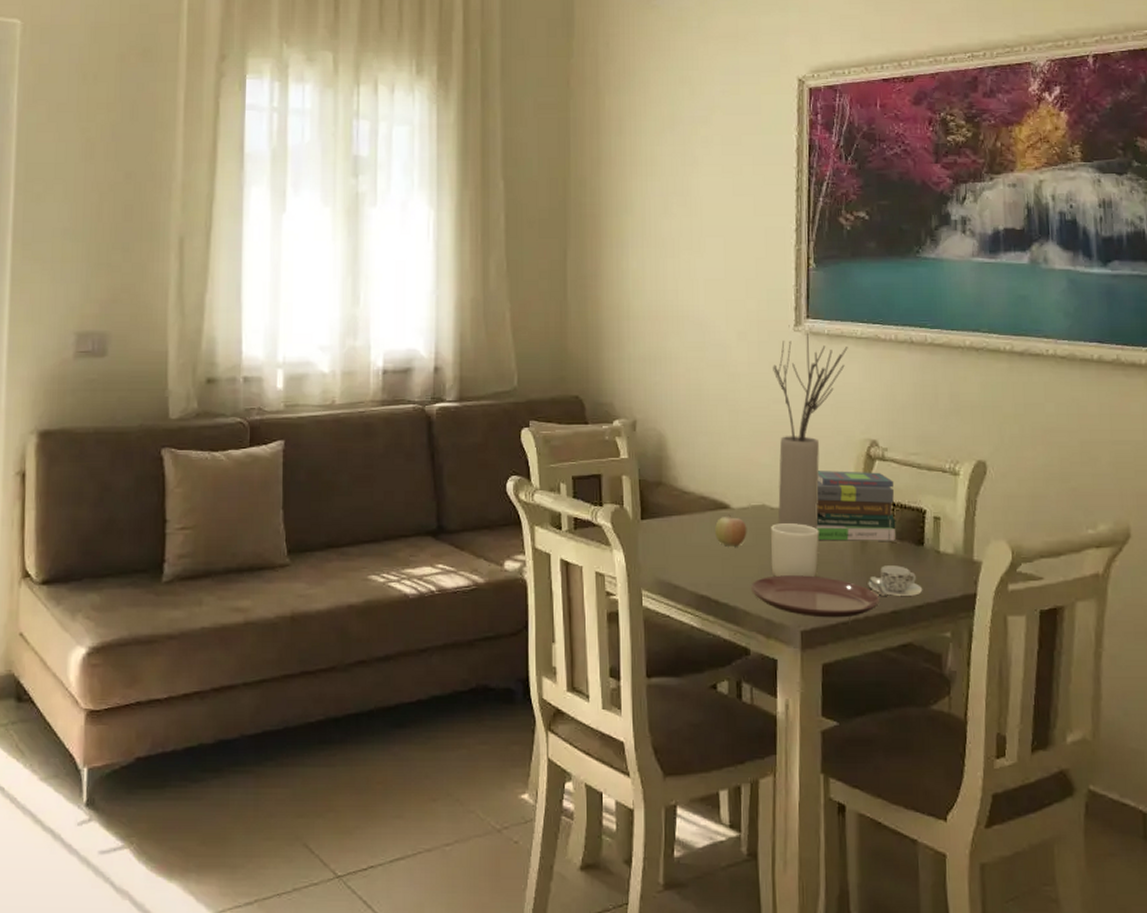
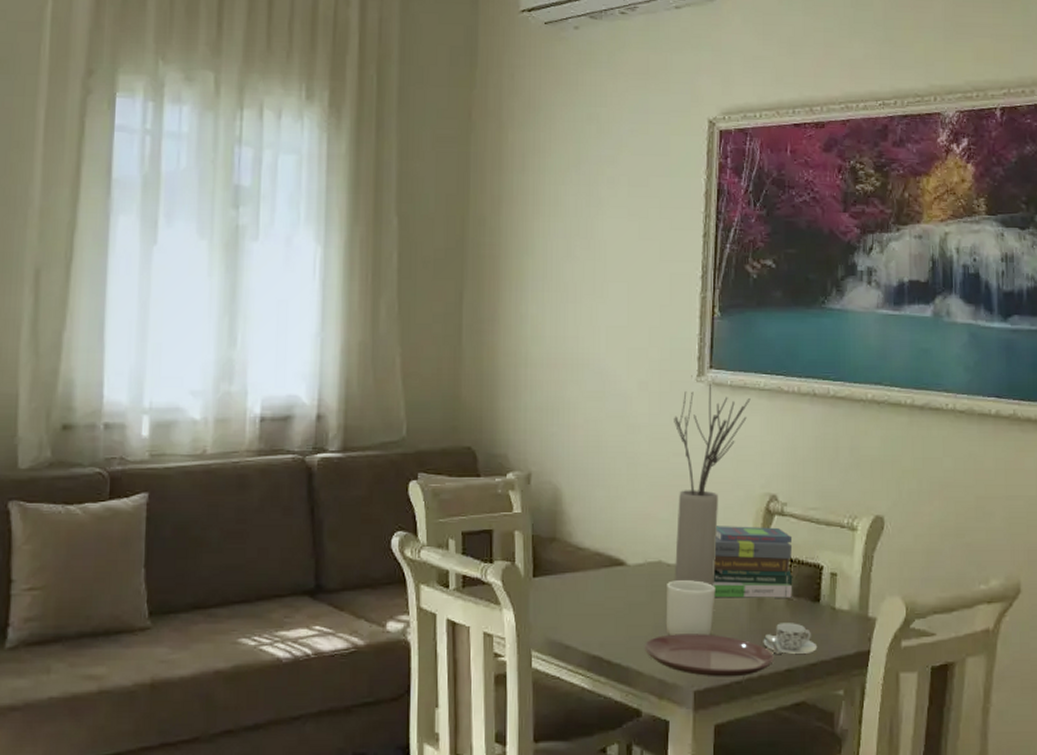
fruit: present [714,511,747,547] -> none [608,568,642,605]

